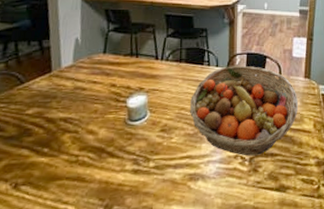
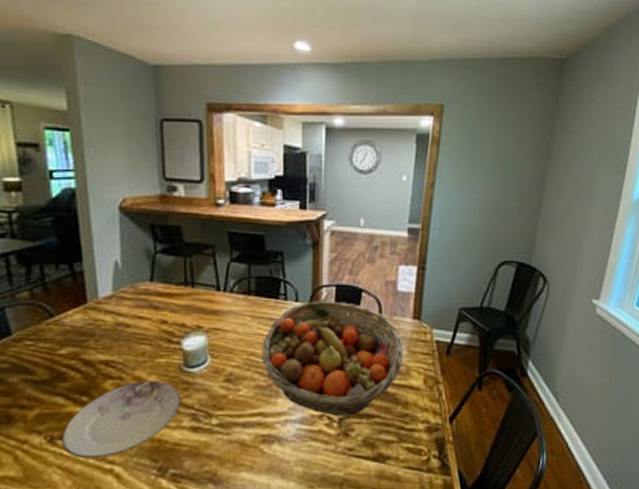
plate: none [24,133,125,201] -> present [62,381,181,459]

